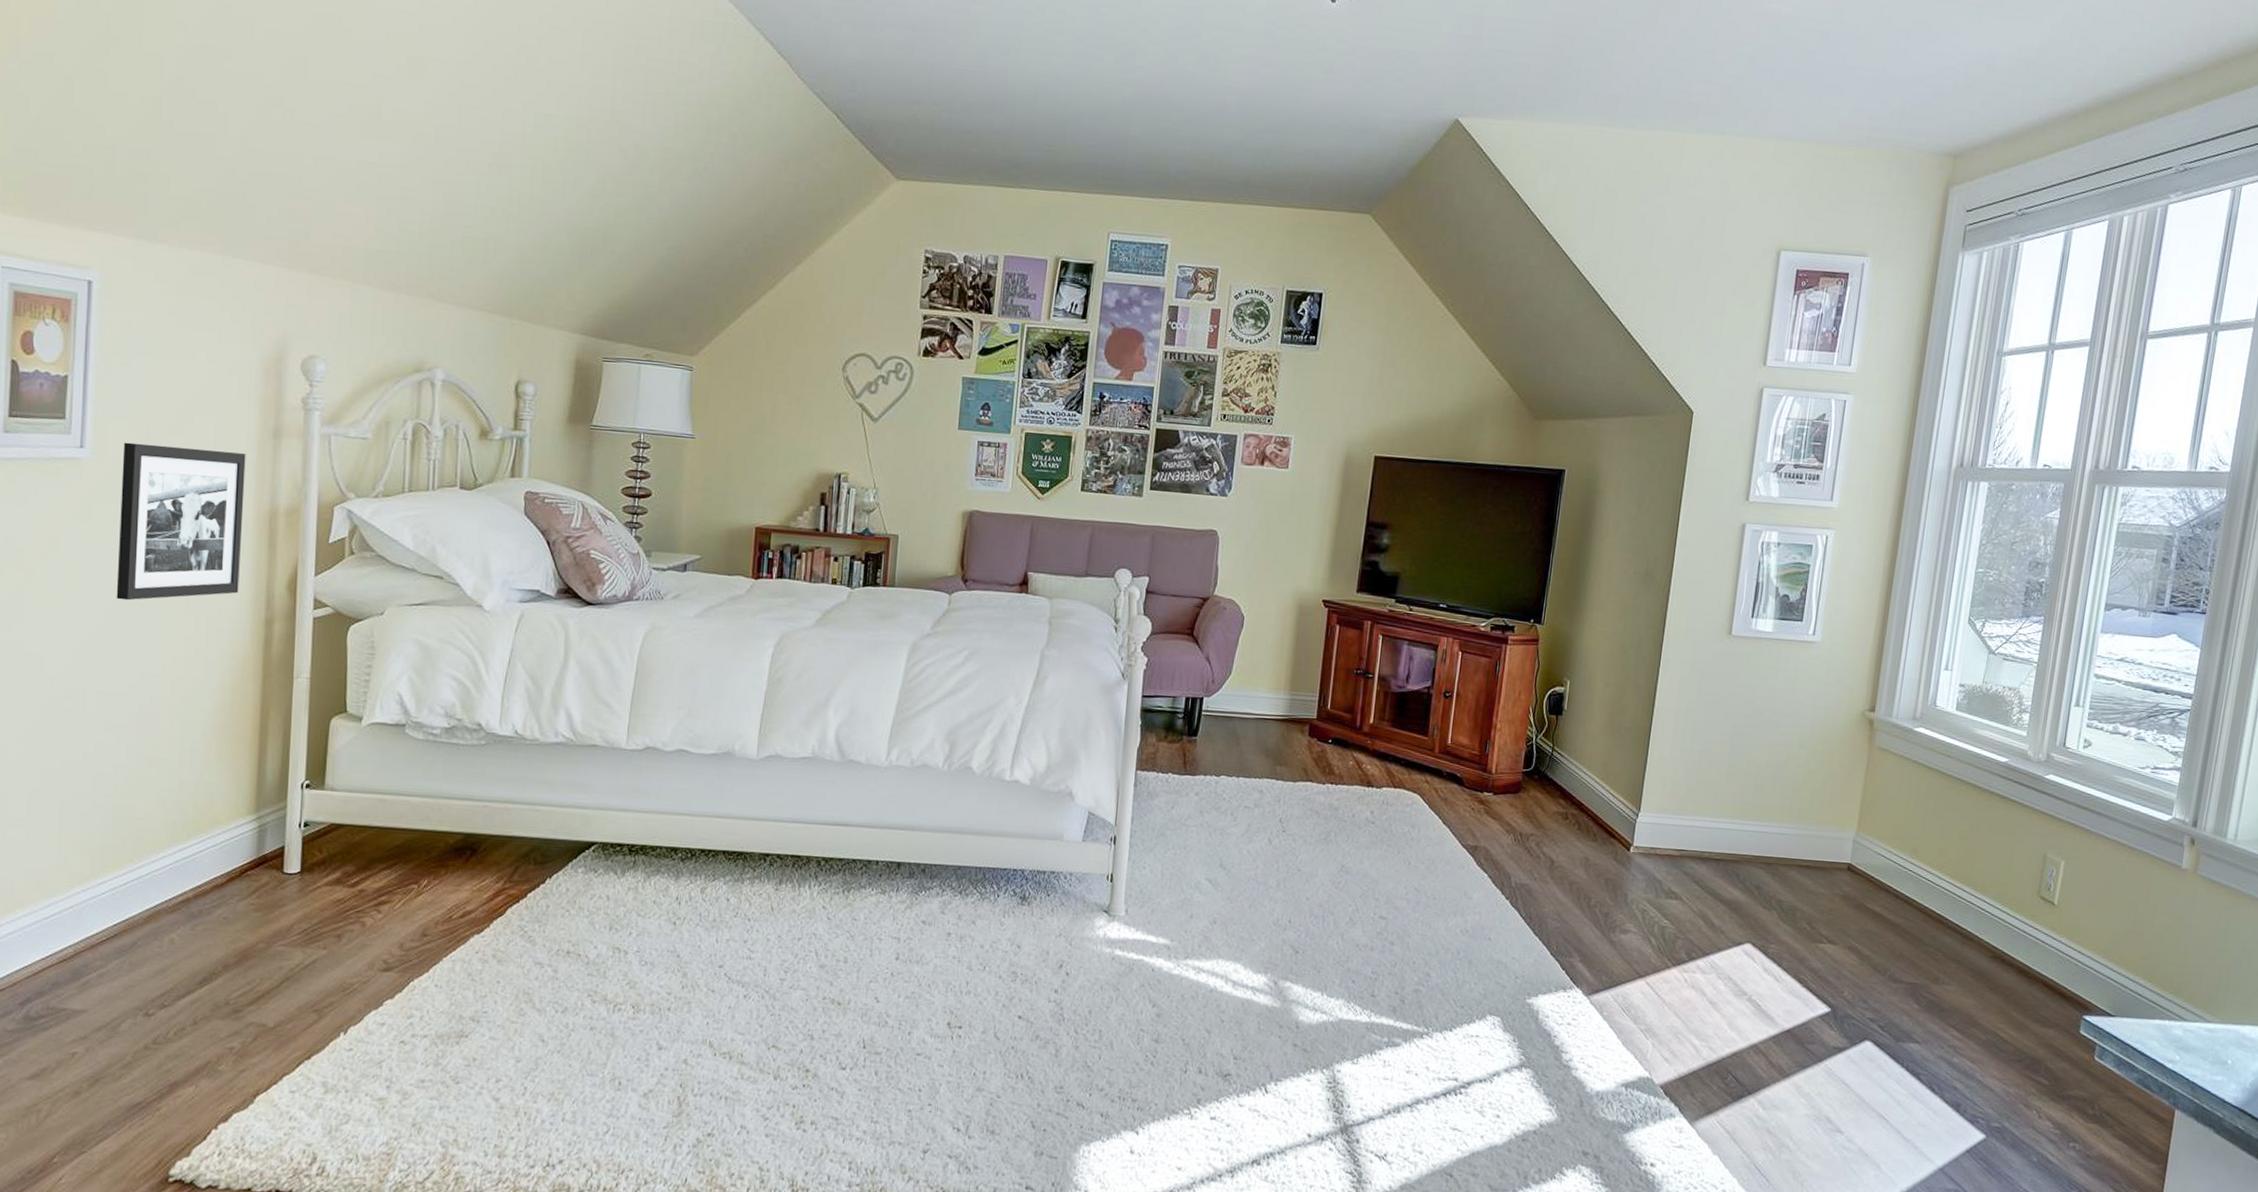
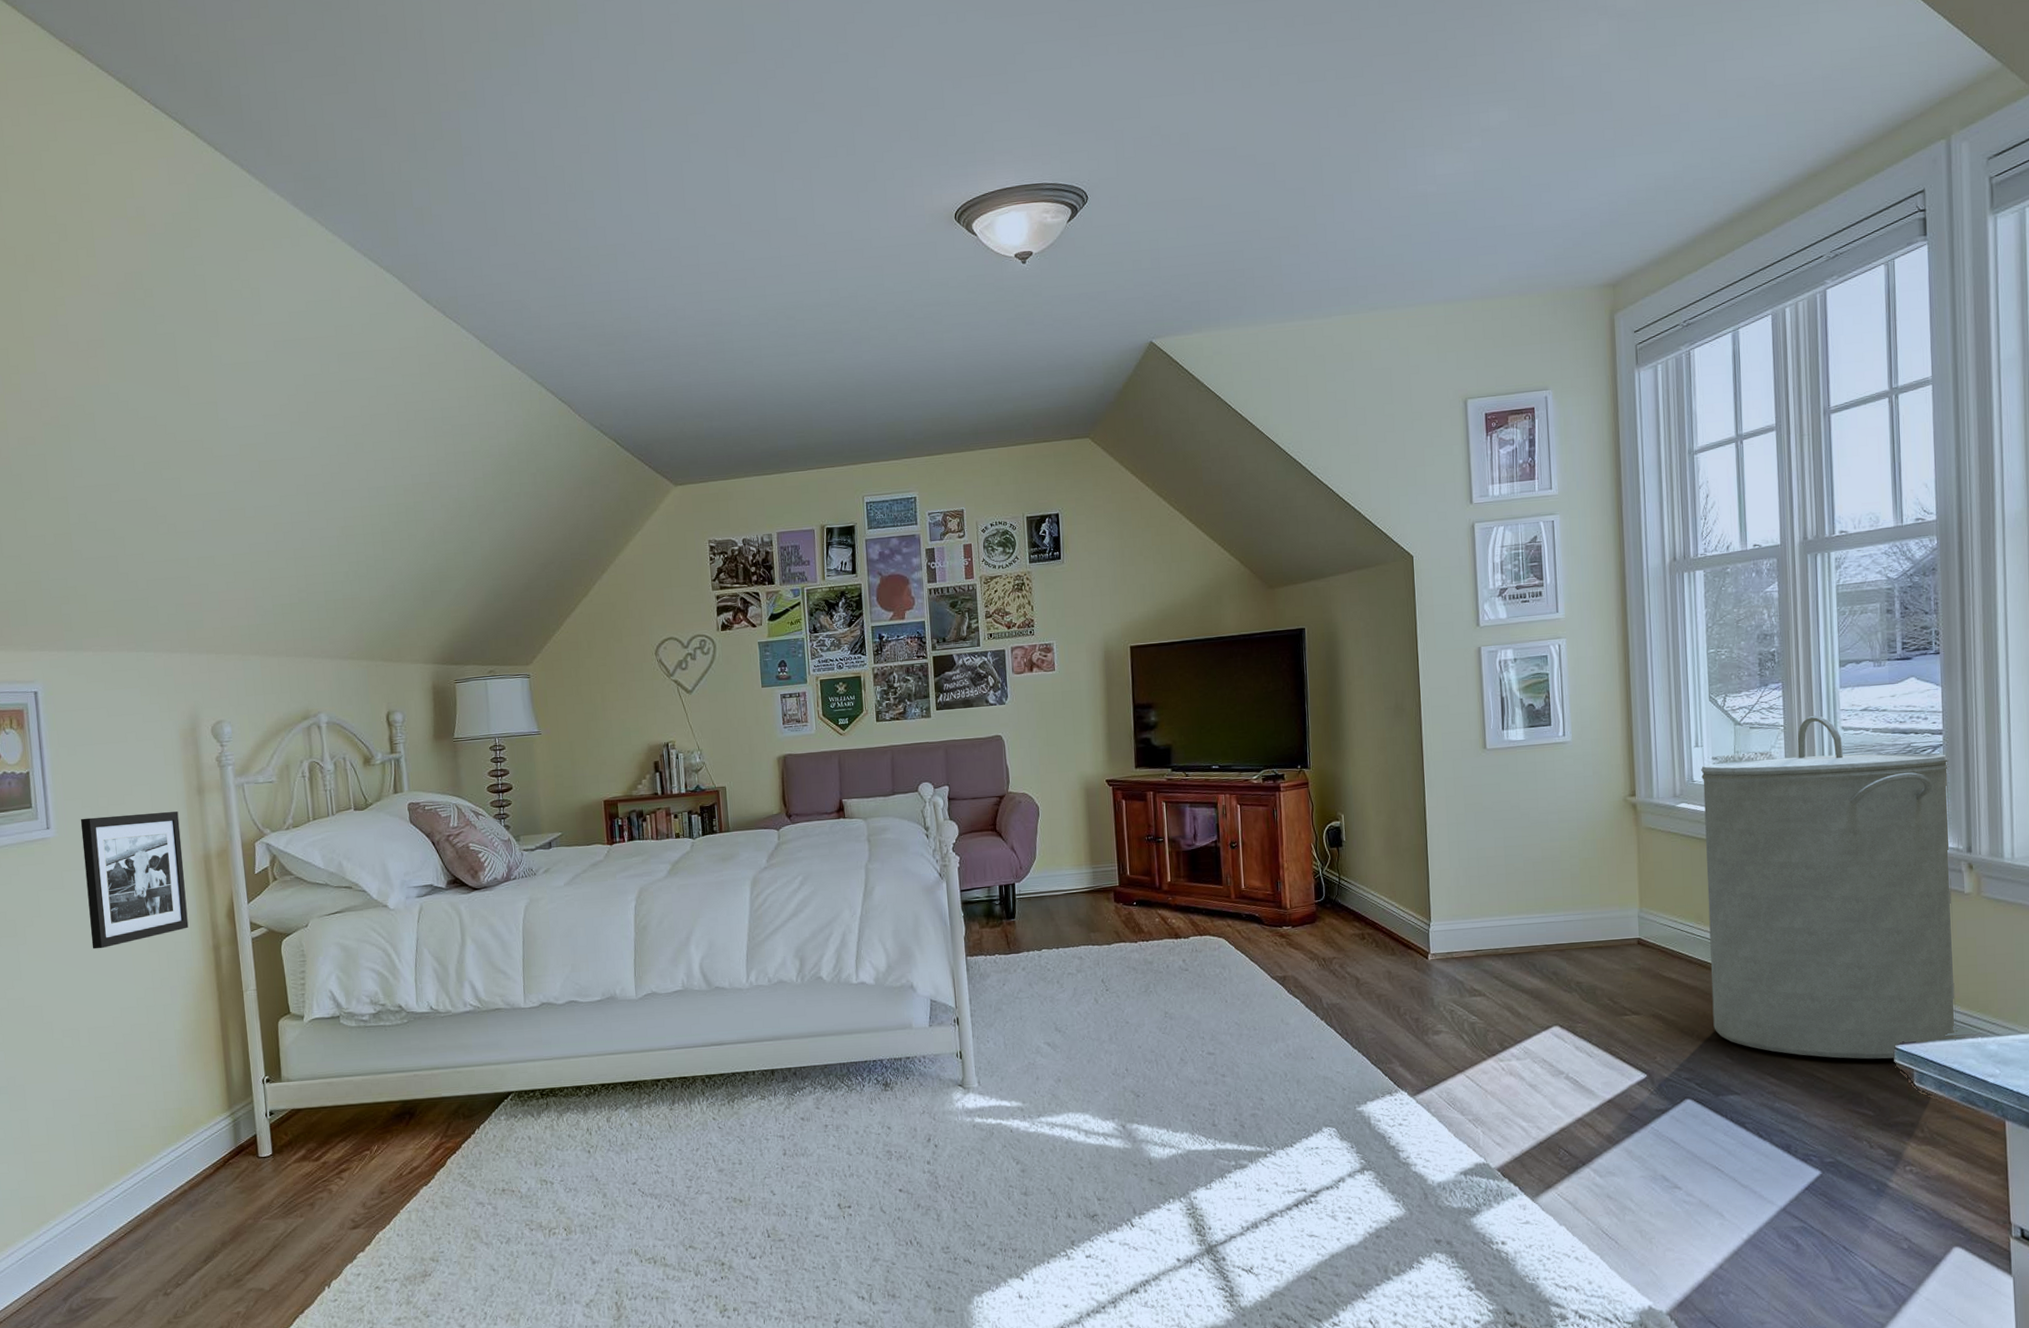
laundry hamper: none [1907,656,2194,1029] -> present [1701,715,1957,1059]

